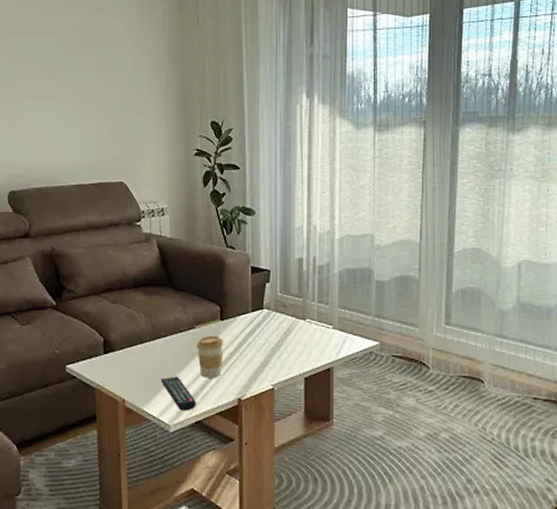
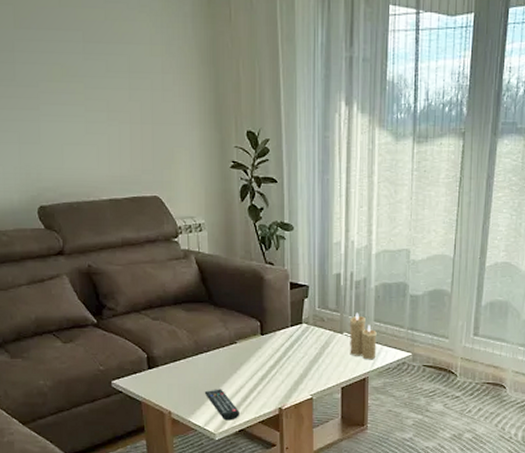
coffee cup: present [196,335,224,378] -> none [238,350,265,390]
candle: none [313,298,341,349] -> present [350,312,377,360]

